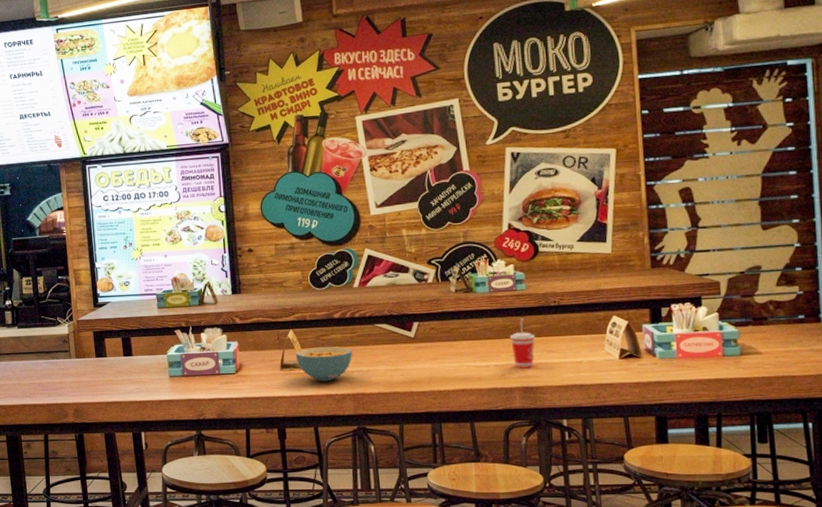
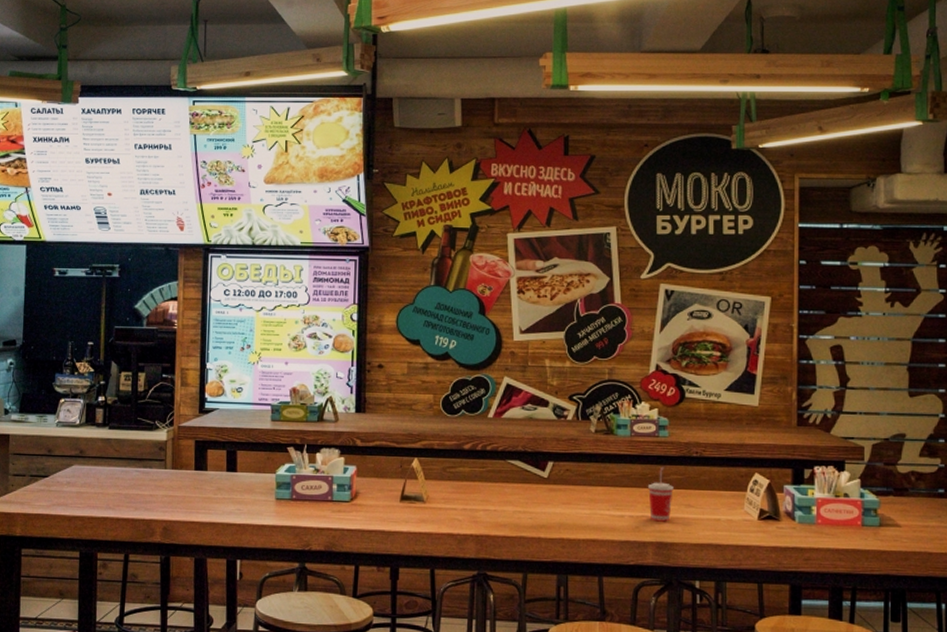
cereal bowl: present [295,346,353,381] -> none [418,479,481,519]

